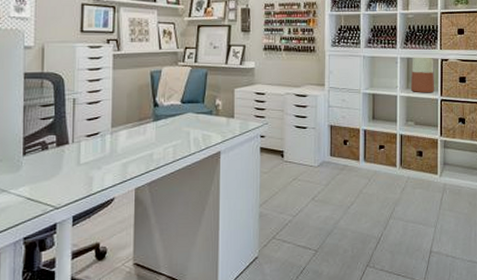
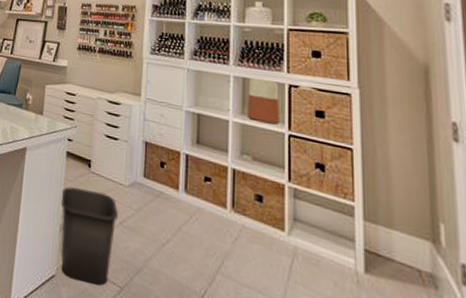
waste bin: none [258,177,311,256] -> present [60,187,119,286]

